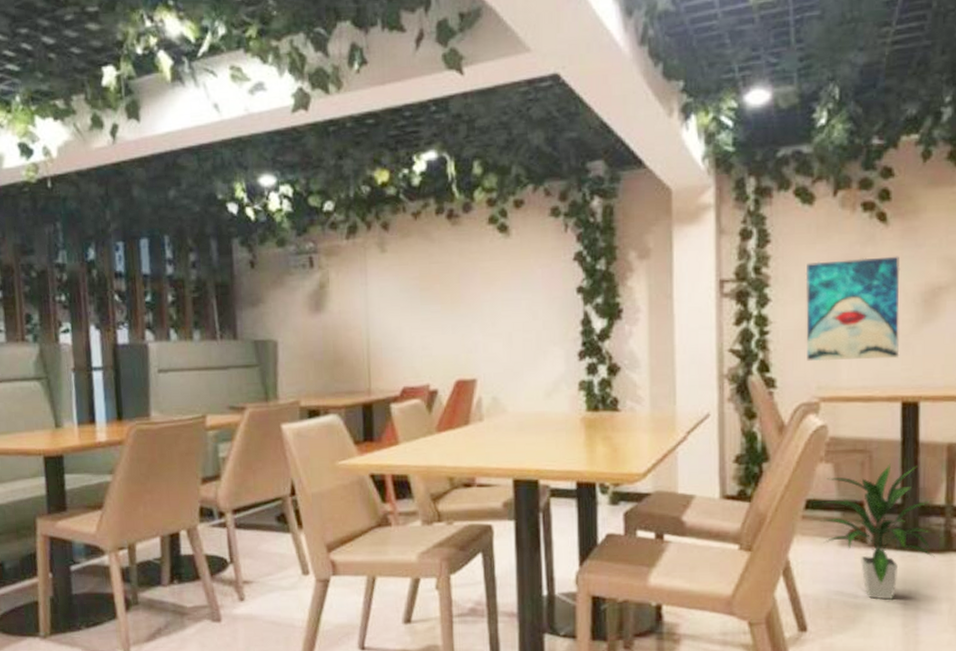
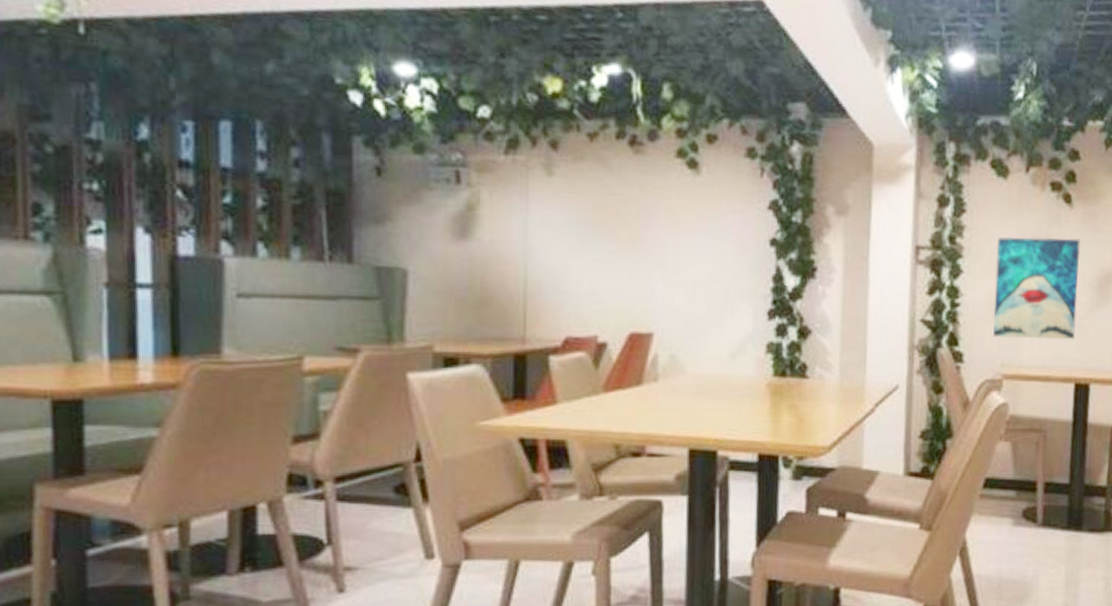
indoor plant: present [820,463,935,600] -> none [996,444,1095,579]

